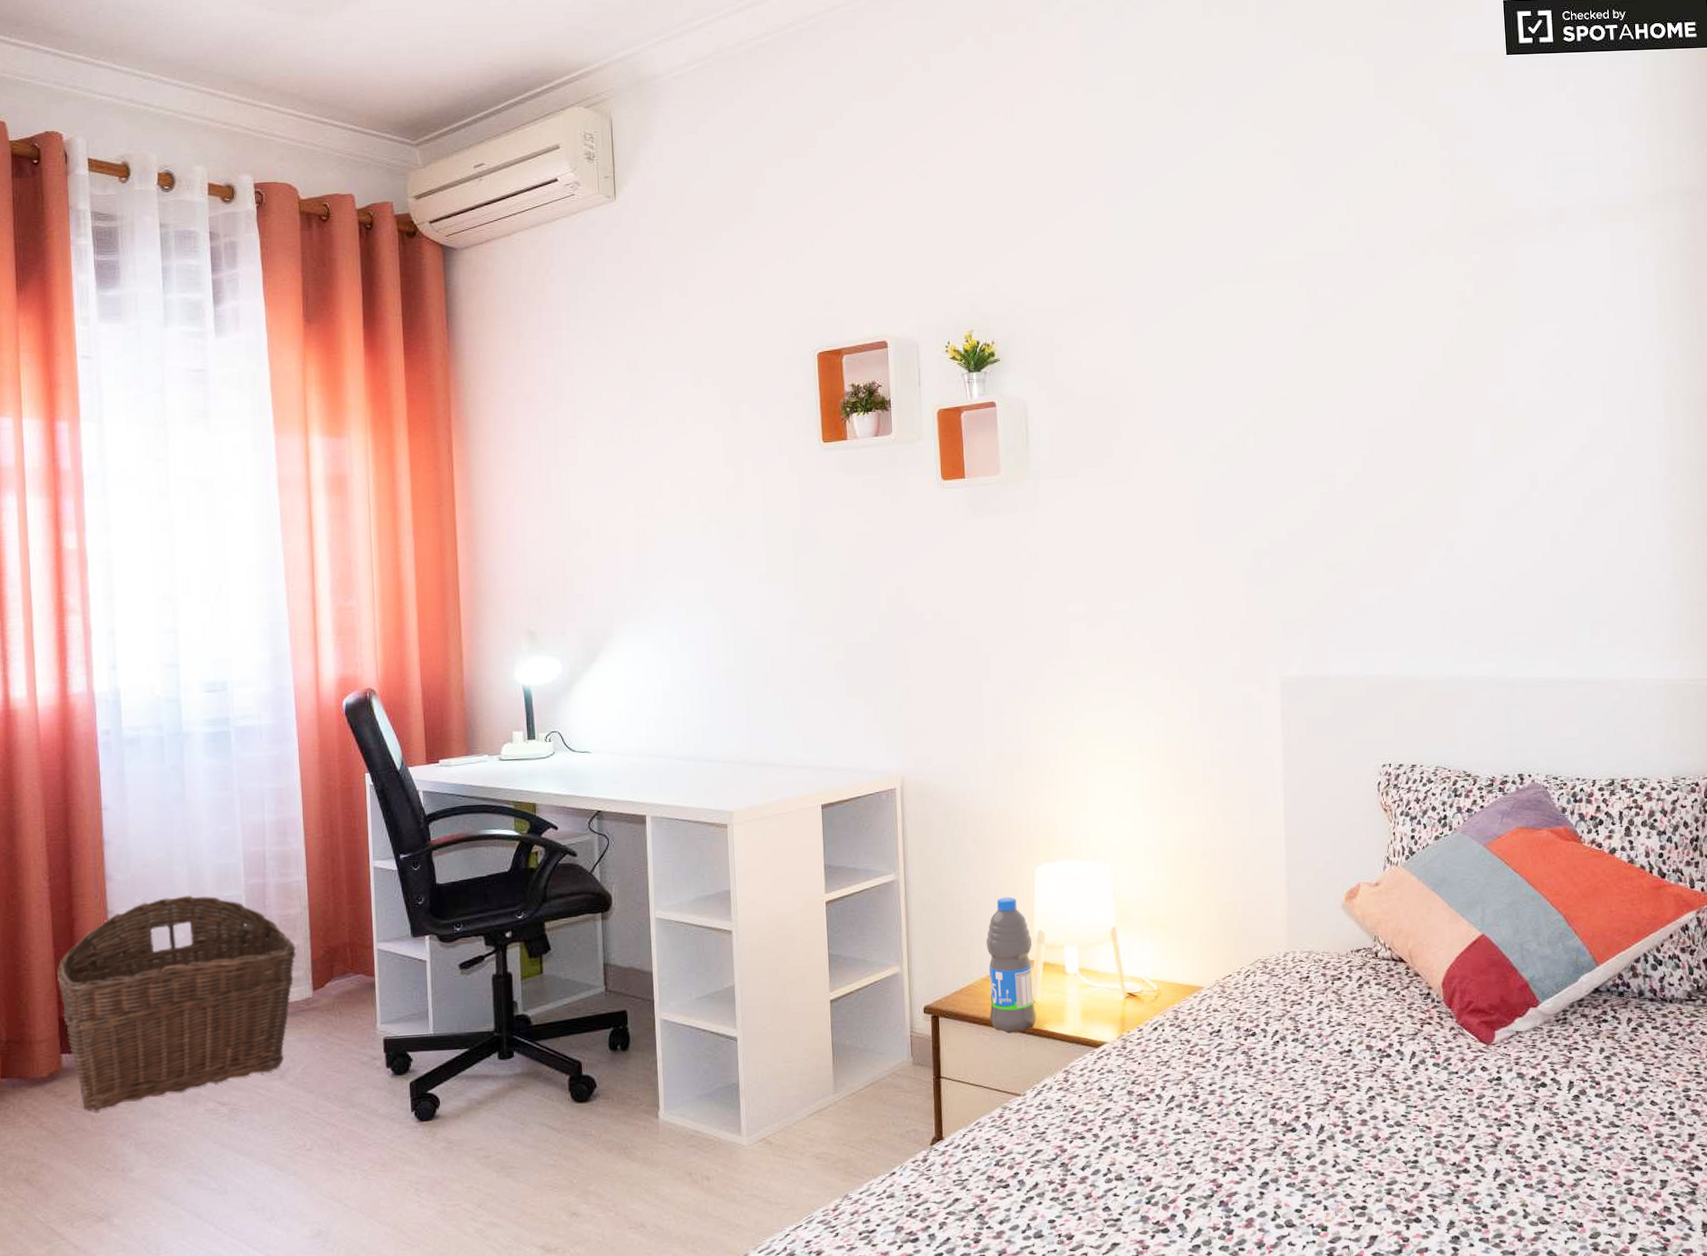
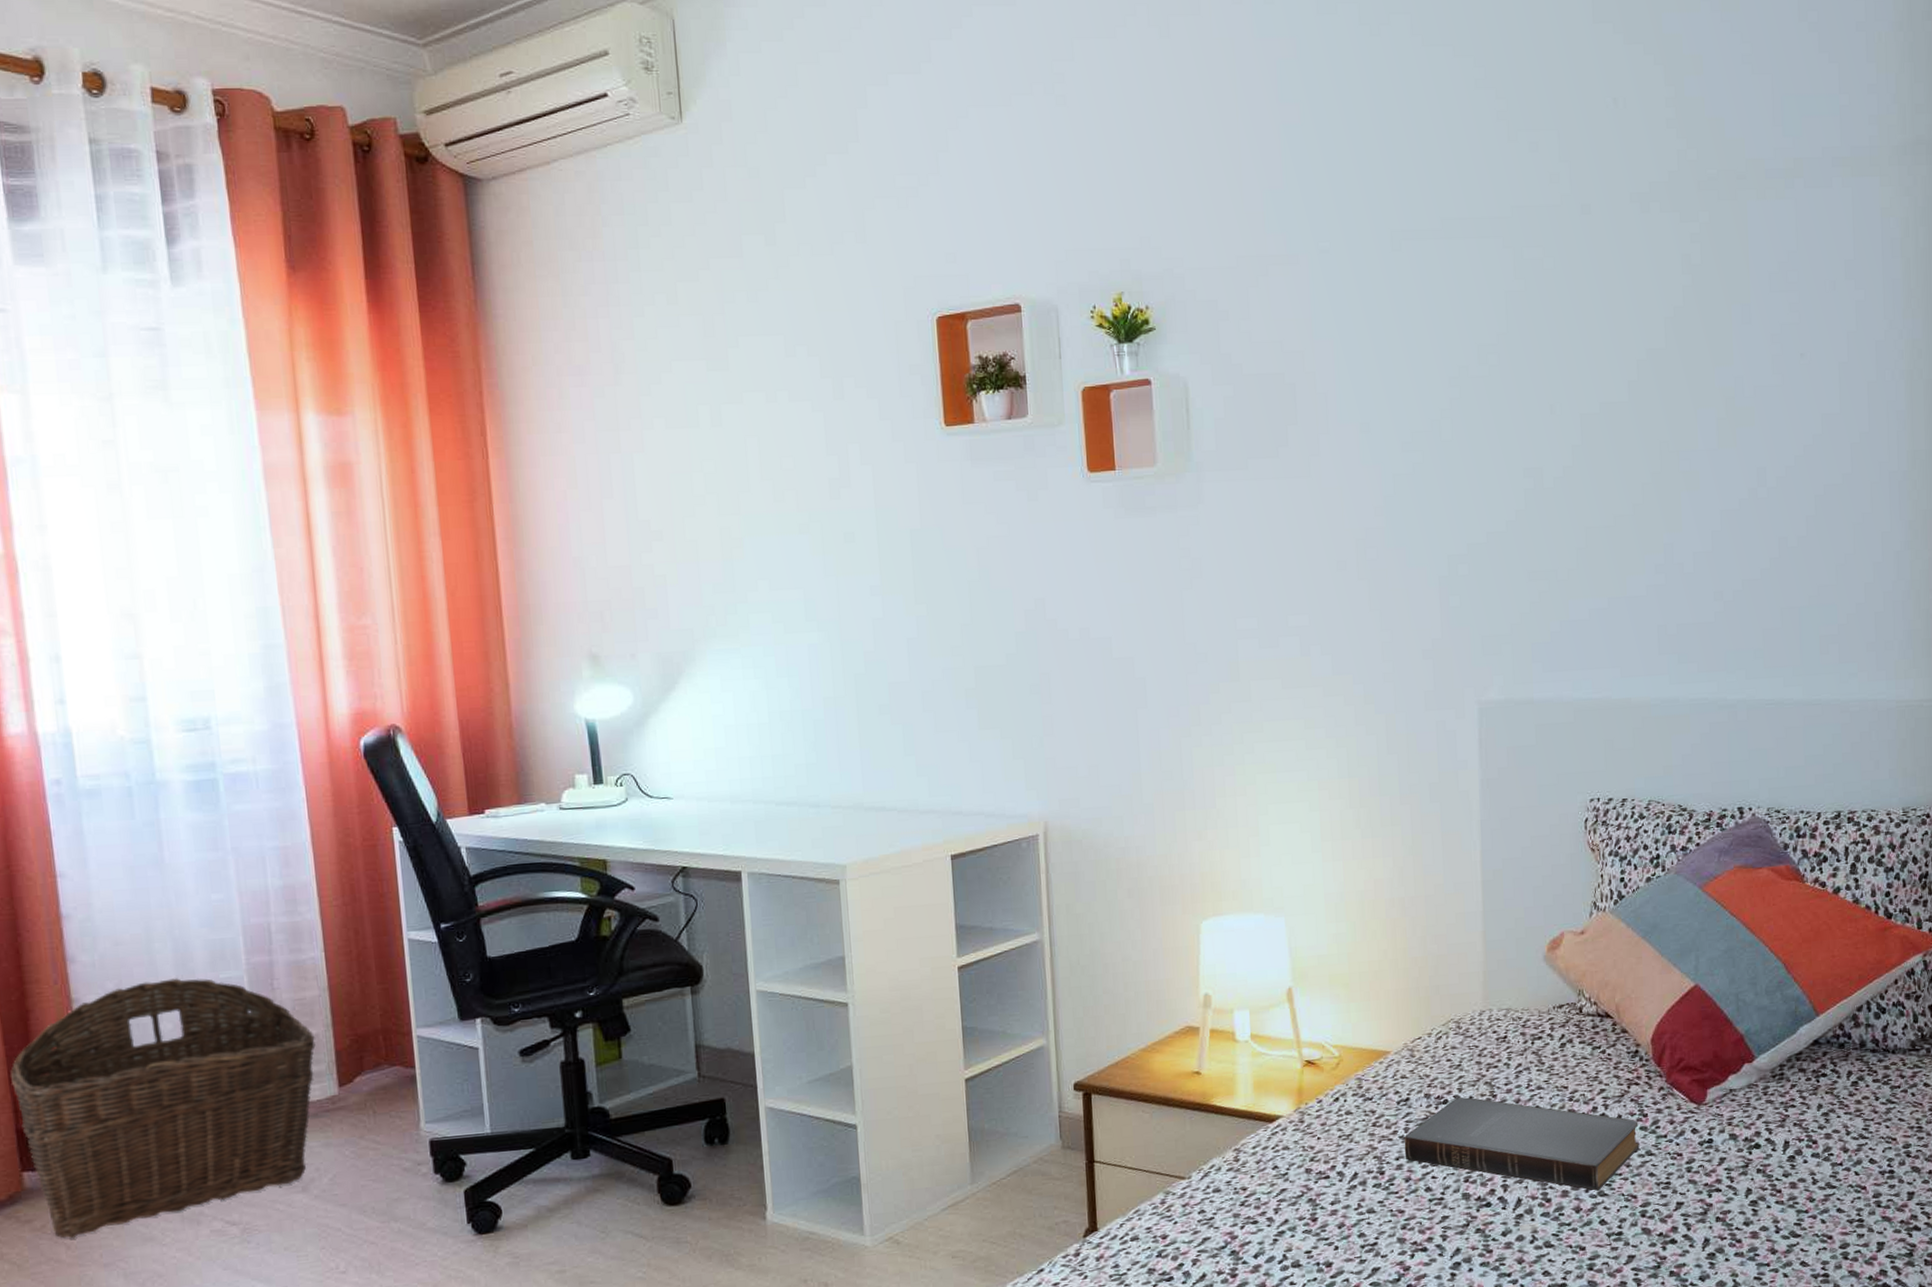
water bottle: present [986,897,1037,1034] -> none [1144,956,1203,1110]
book: none [1216,1031,1433,1121] -> present [1404,1097,1640,1191]

